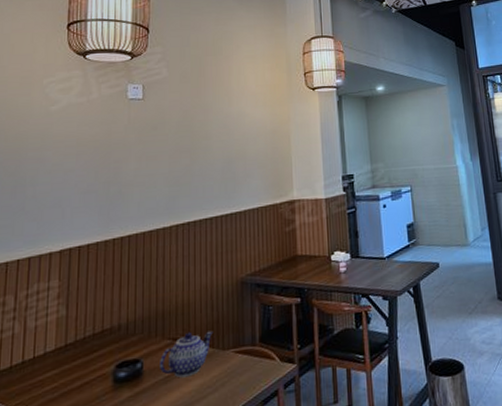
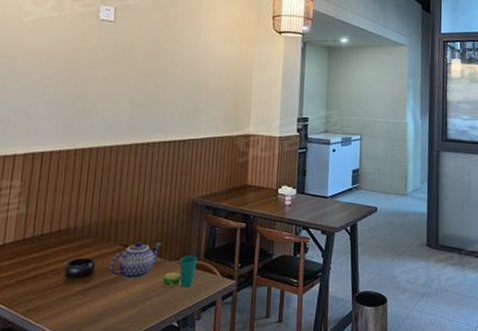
cup: none [217,341,253,382] -> present [162,256,198,288]

